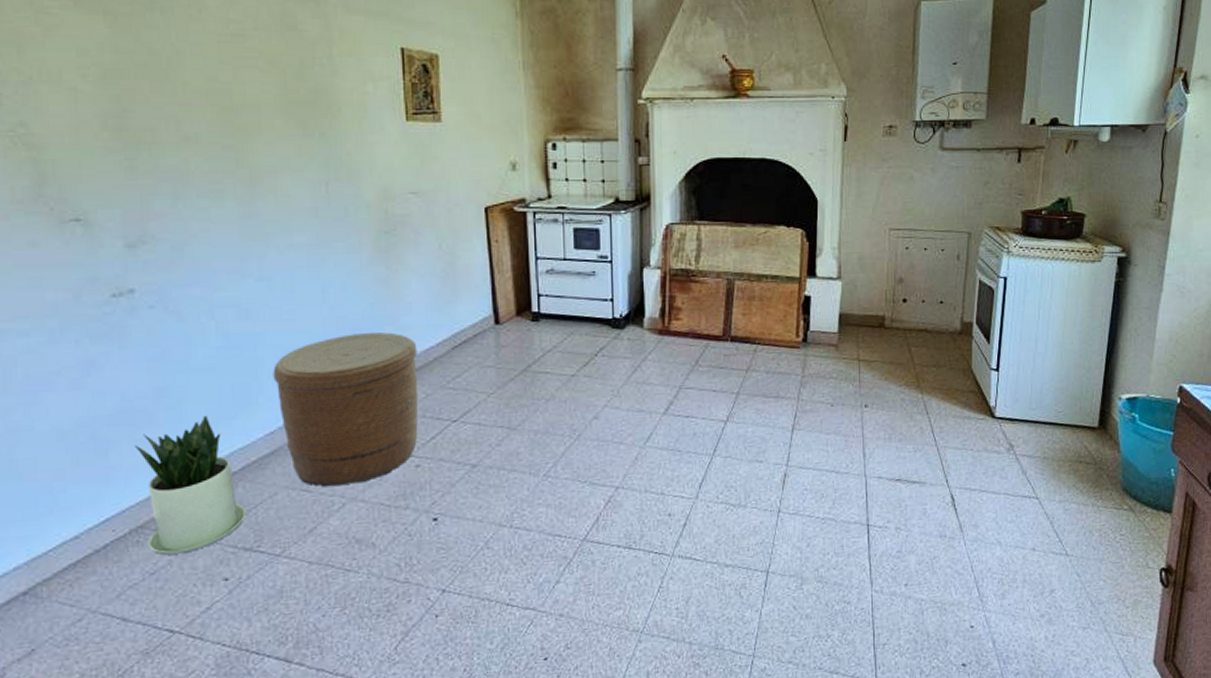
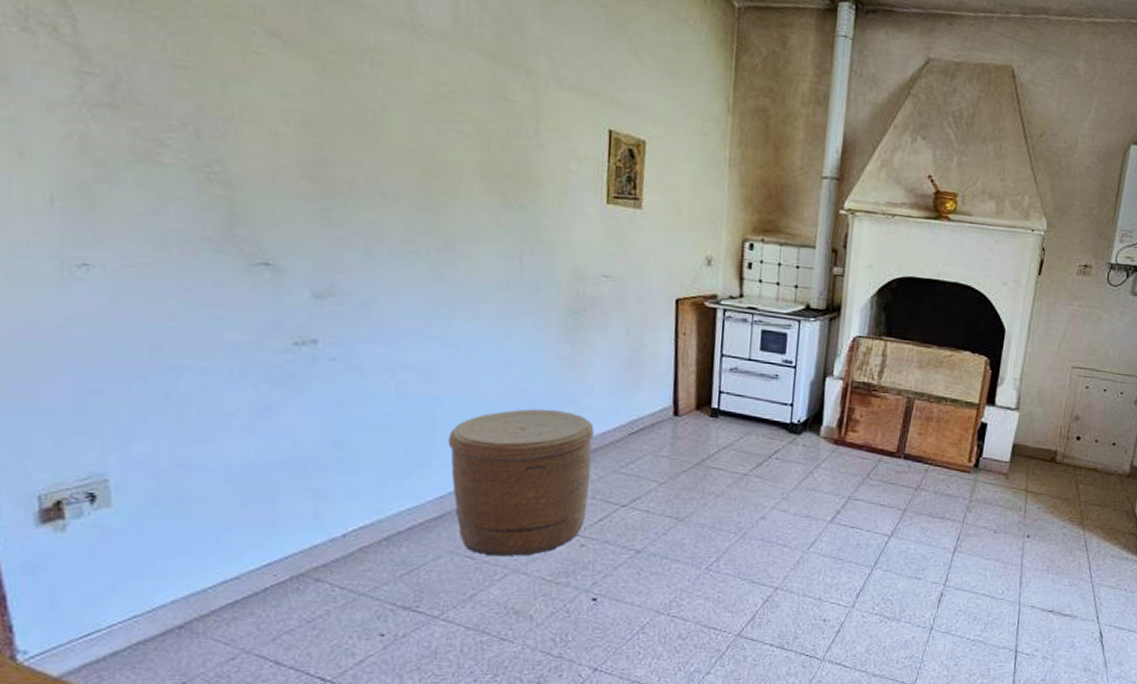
planter: present [135,415,247,555] -> none [304,472,409,606]

